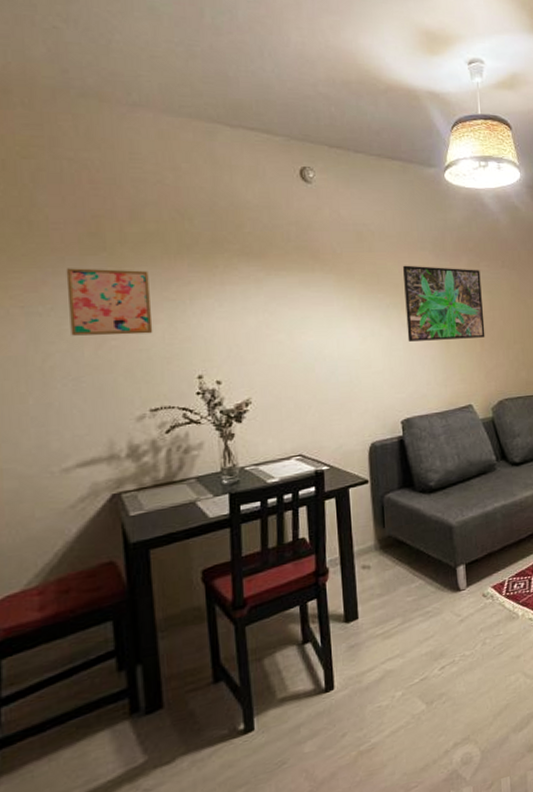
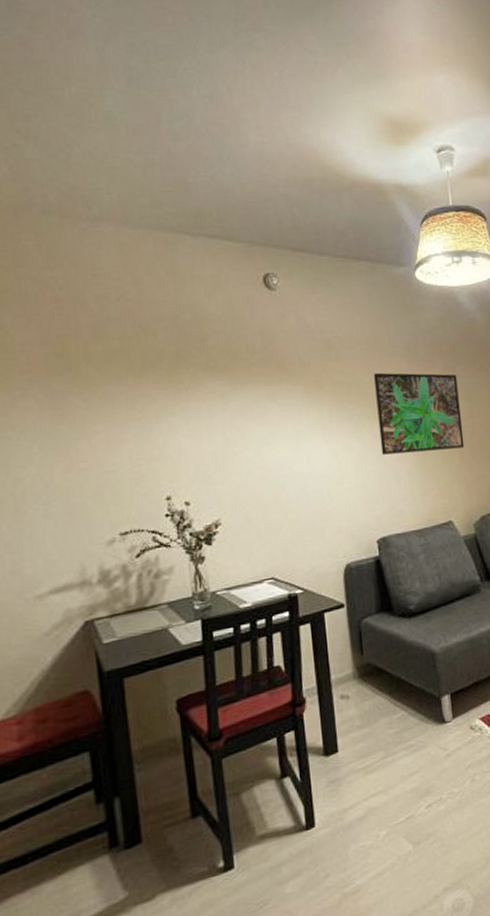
wall art: present [66,268,153,336] -> none [33,389,121,459]

